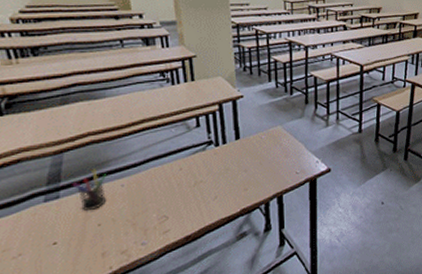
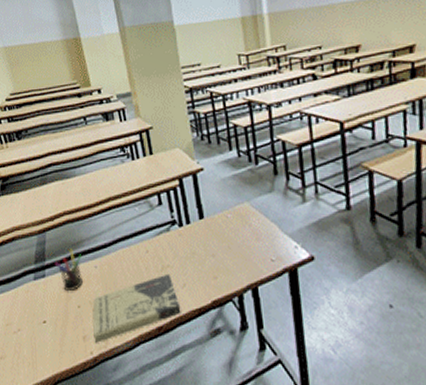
book: none [115,188,211,258] -> present [93,273,181,343]

